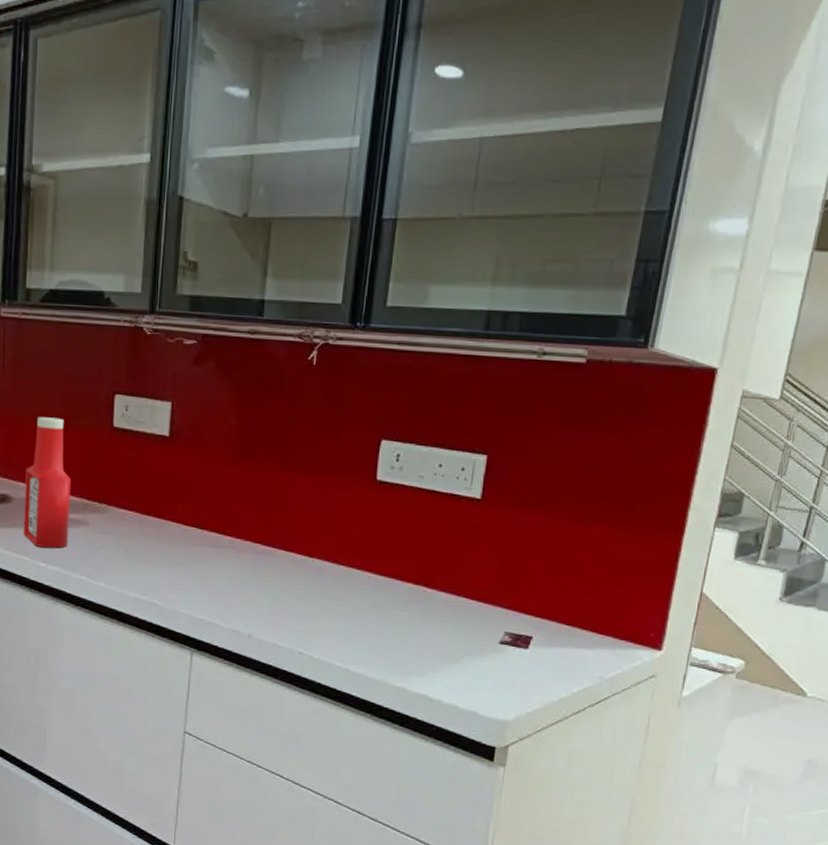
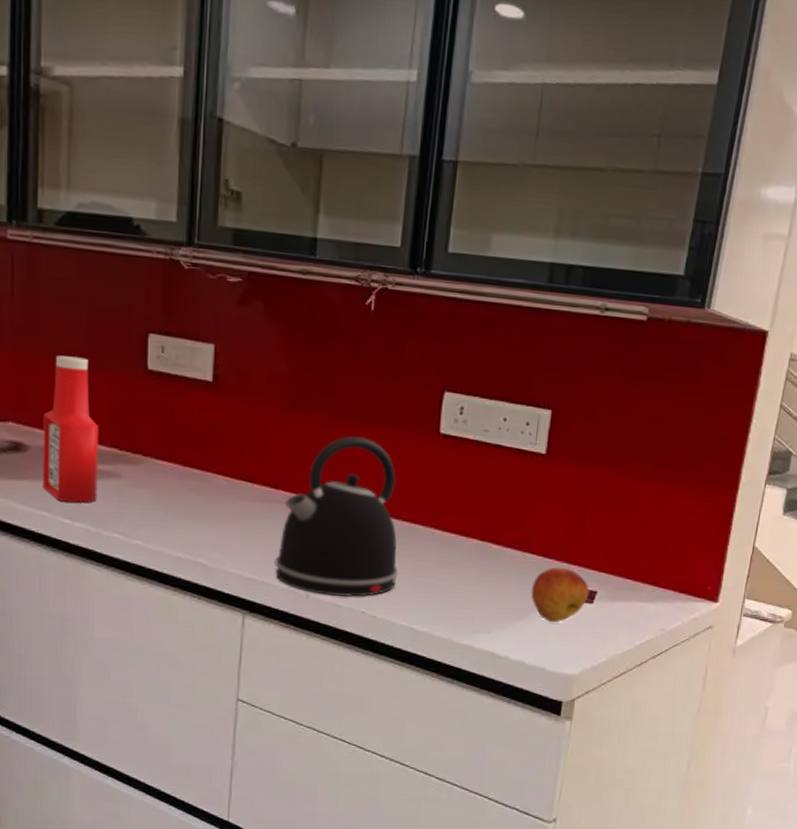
kettle: none [221,484,336,638] -> present [275,436,399,598]
fruit: none [464,611,524,668] -> present [531,567,589,623]

